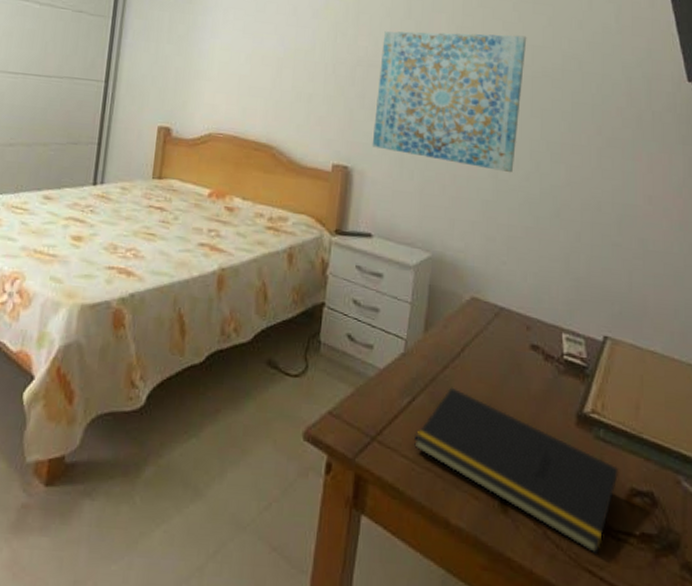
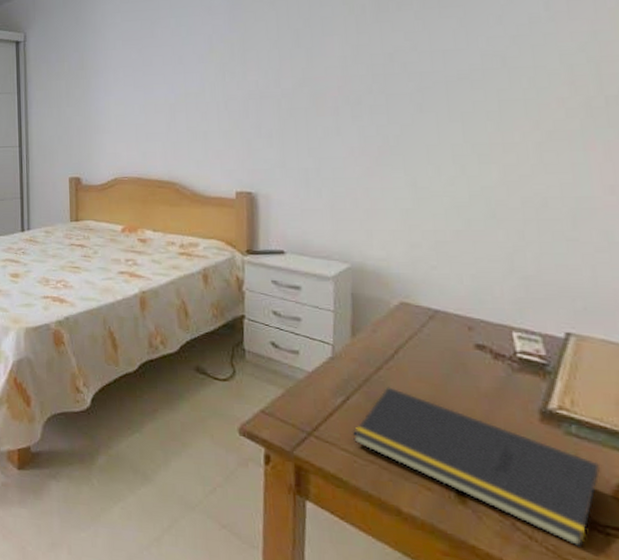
wall art: present [372,31,527,173] -> none [273,42,436,180]

